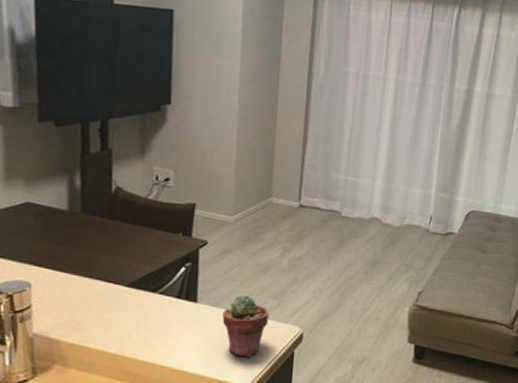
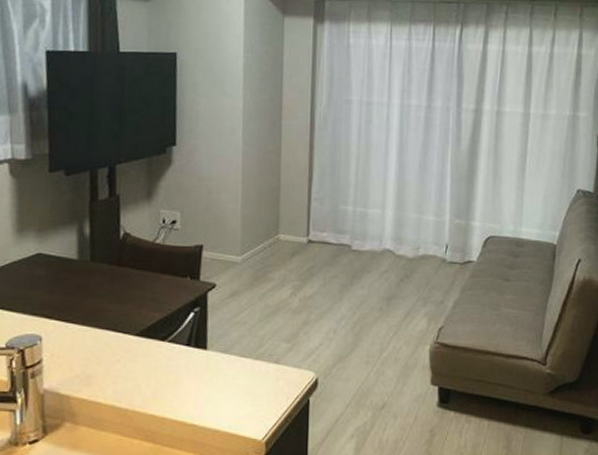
potted succulent: present [222,295,269,358] -> none [233,339,282,408]

